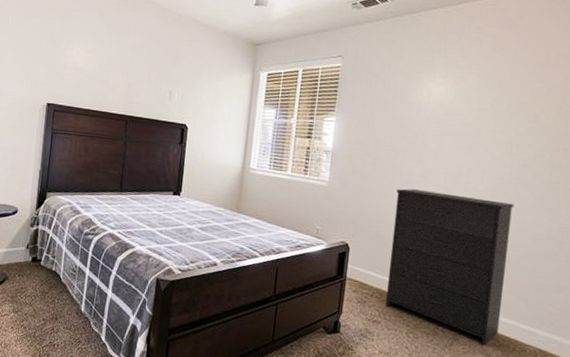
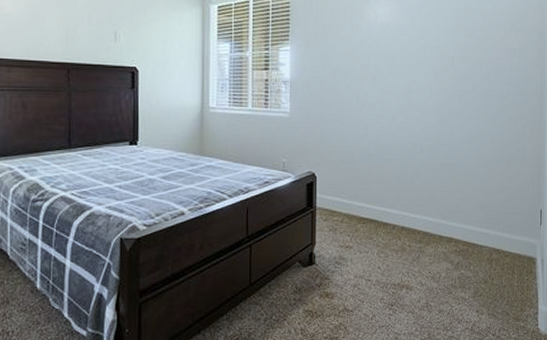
dresser: present [385,188,514,346] -> none [355,111,460,254]

